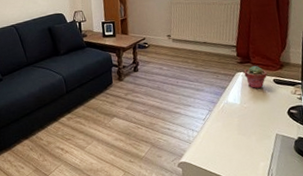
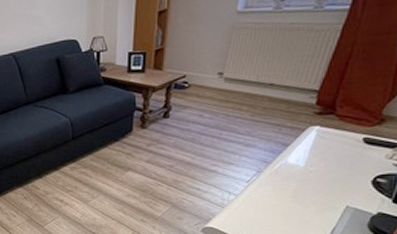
potted succulent: present [244,65,267,89] -> none [320,117,356,149]

